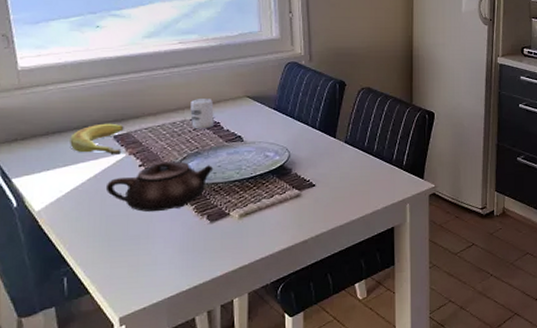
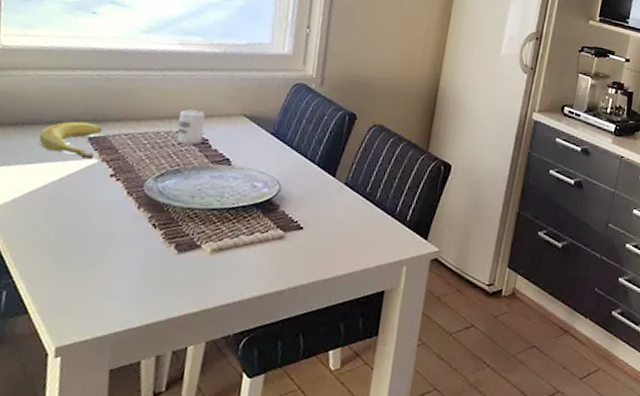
teapot: present [105,161,214,213] -> none [68,175,193,232]

